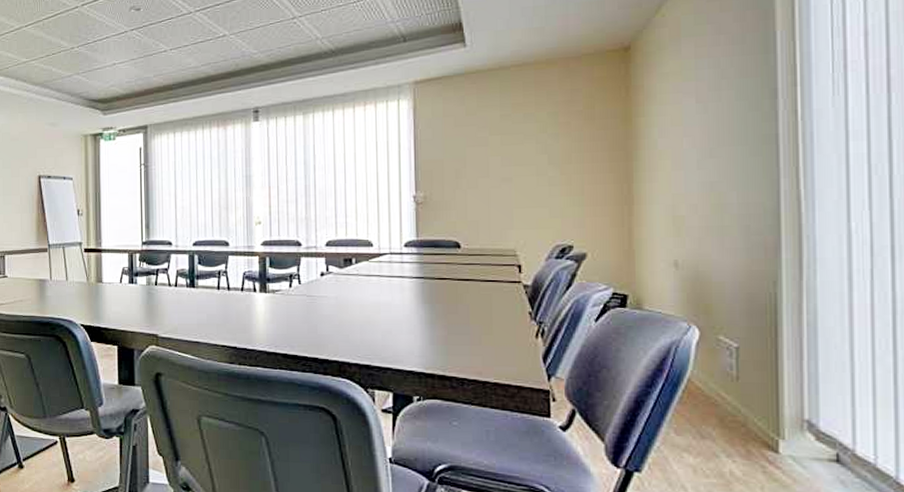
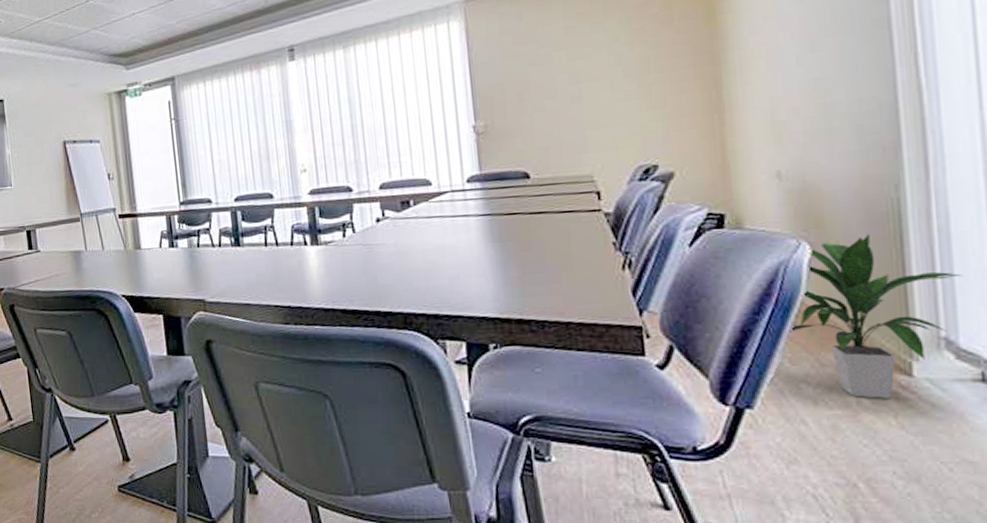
indoor plant: none [676,323,826,471] -> present [789,234,964,399]

